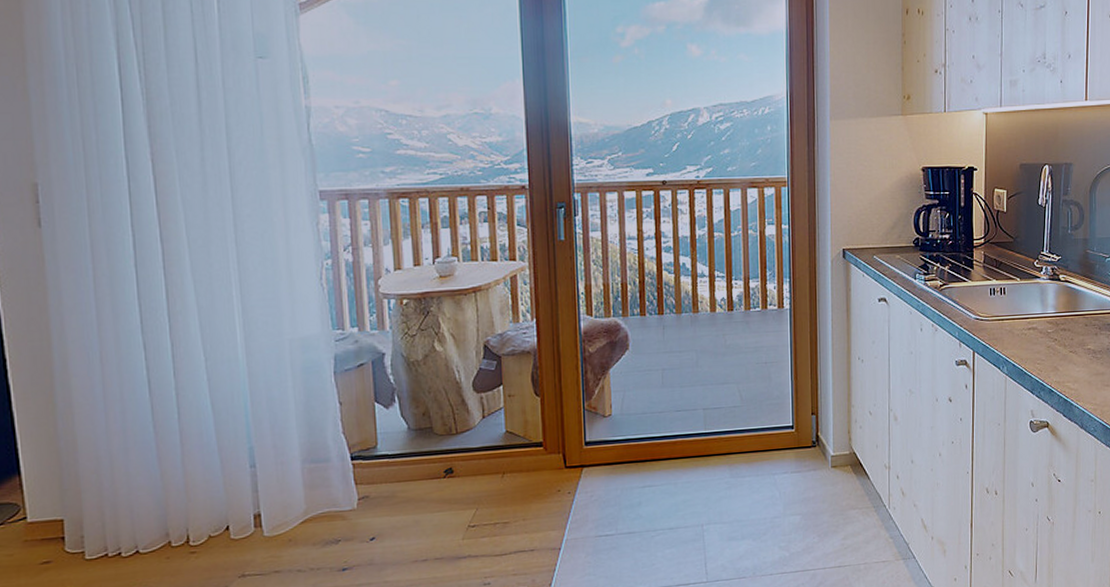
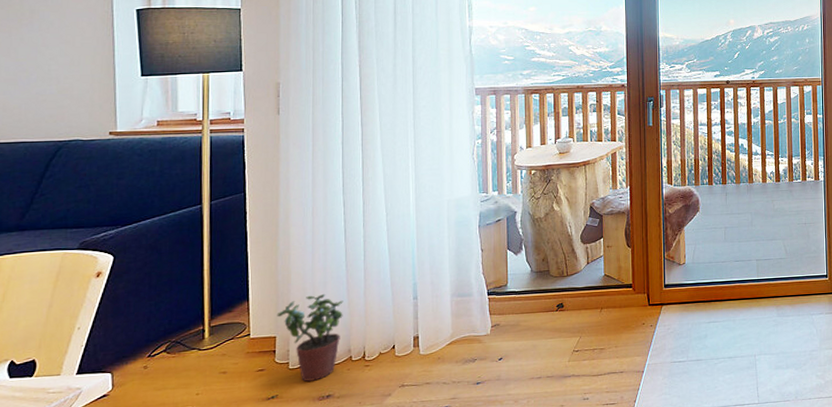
potted plant: none [61,463,155,575] -> present [276,293,343,382]

